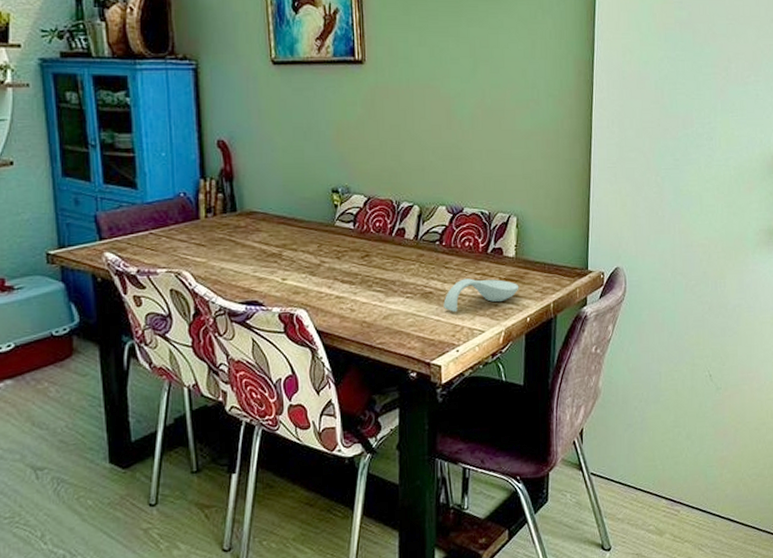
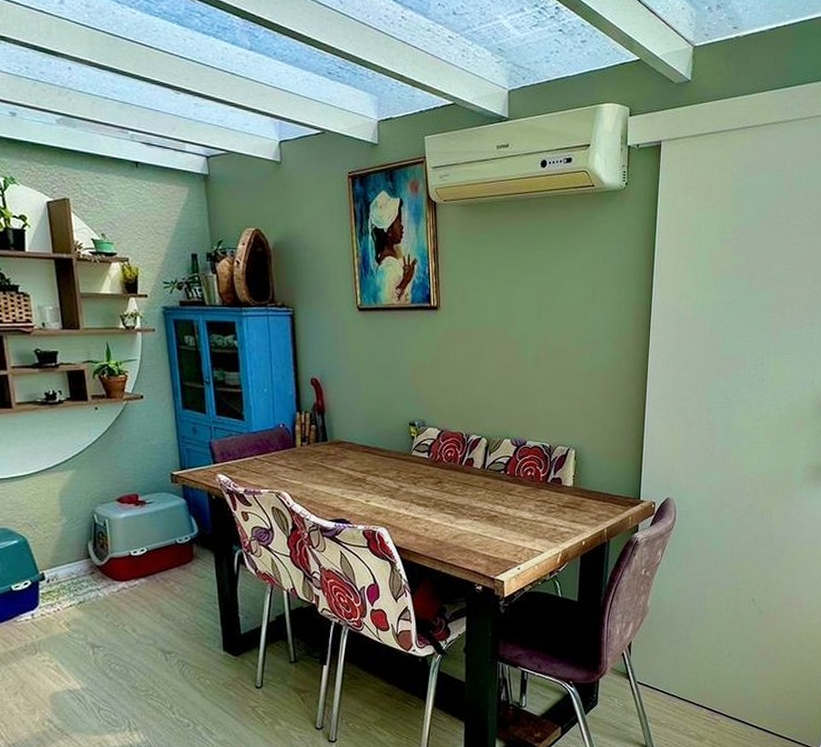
spoon rest: present [443,278,519,312] -> none [507,505,576,534]

